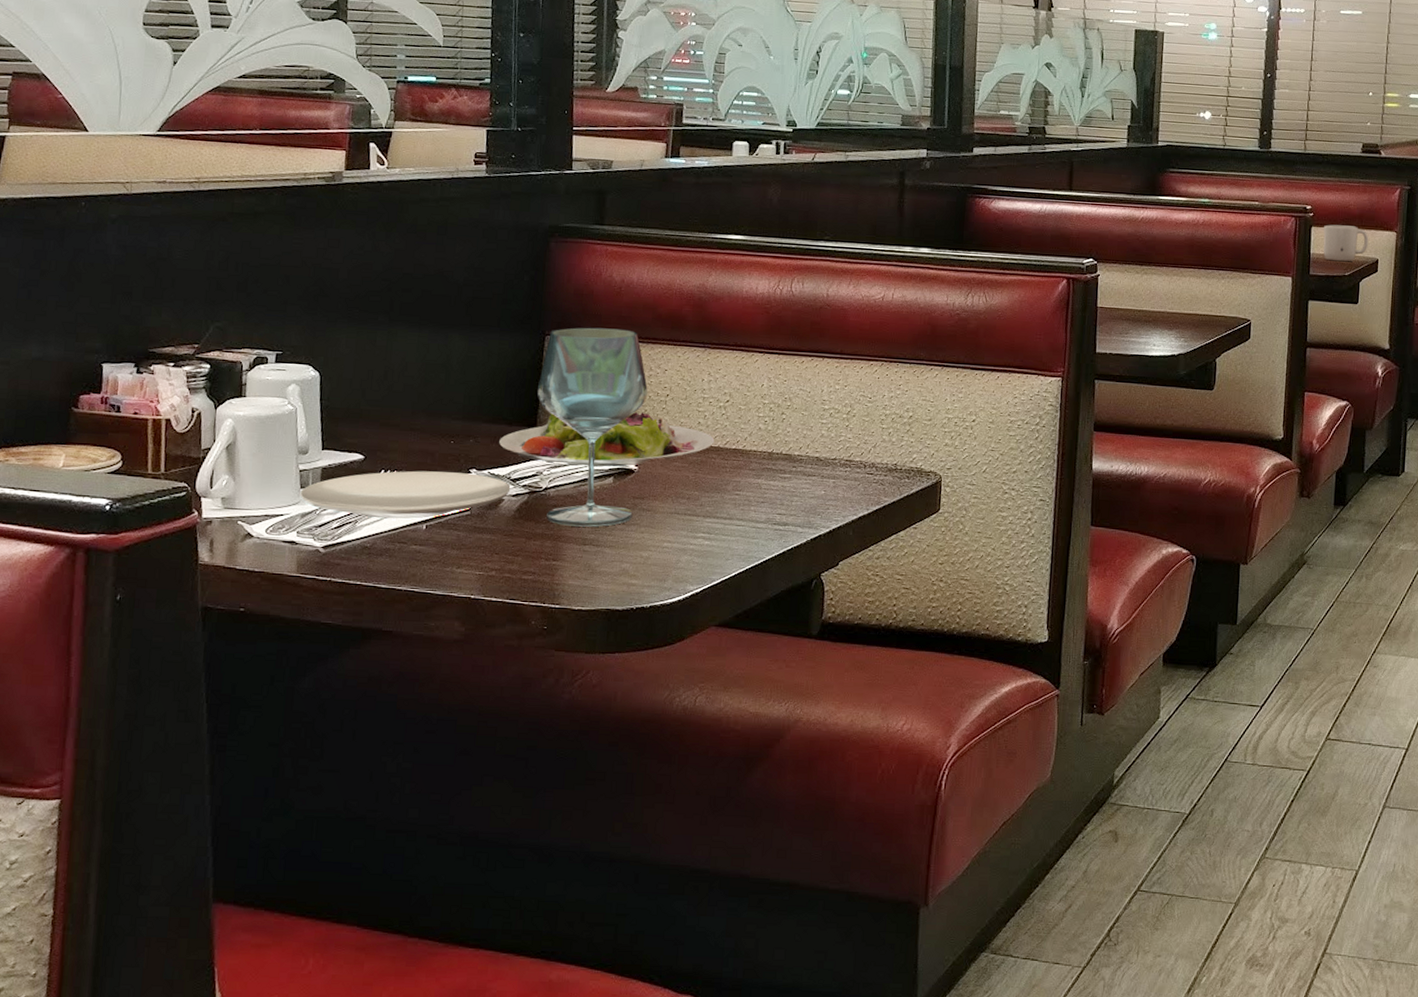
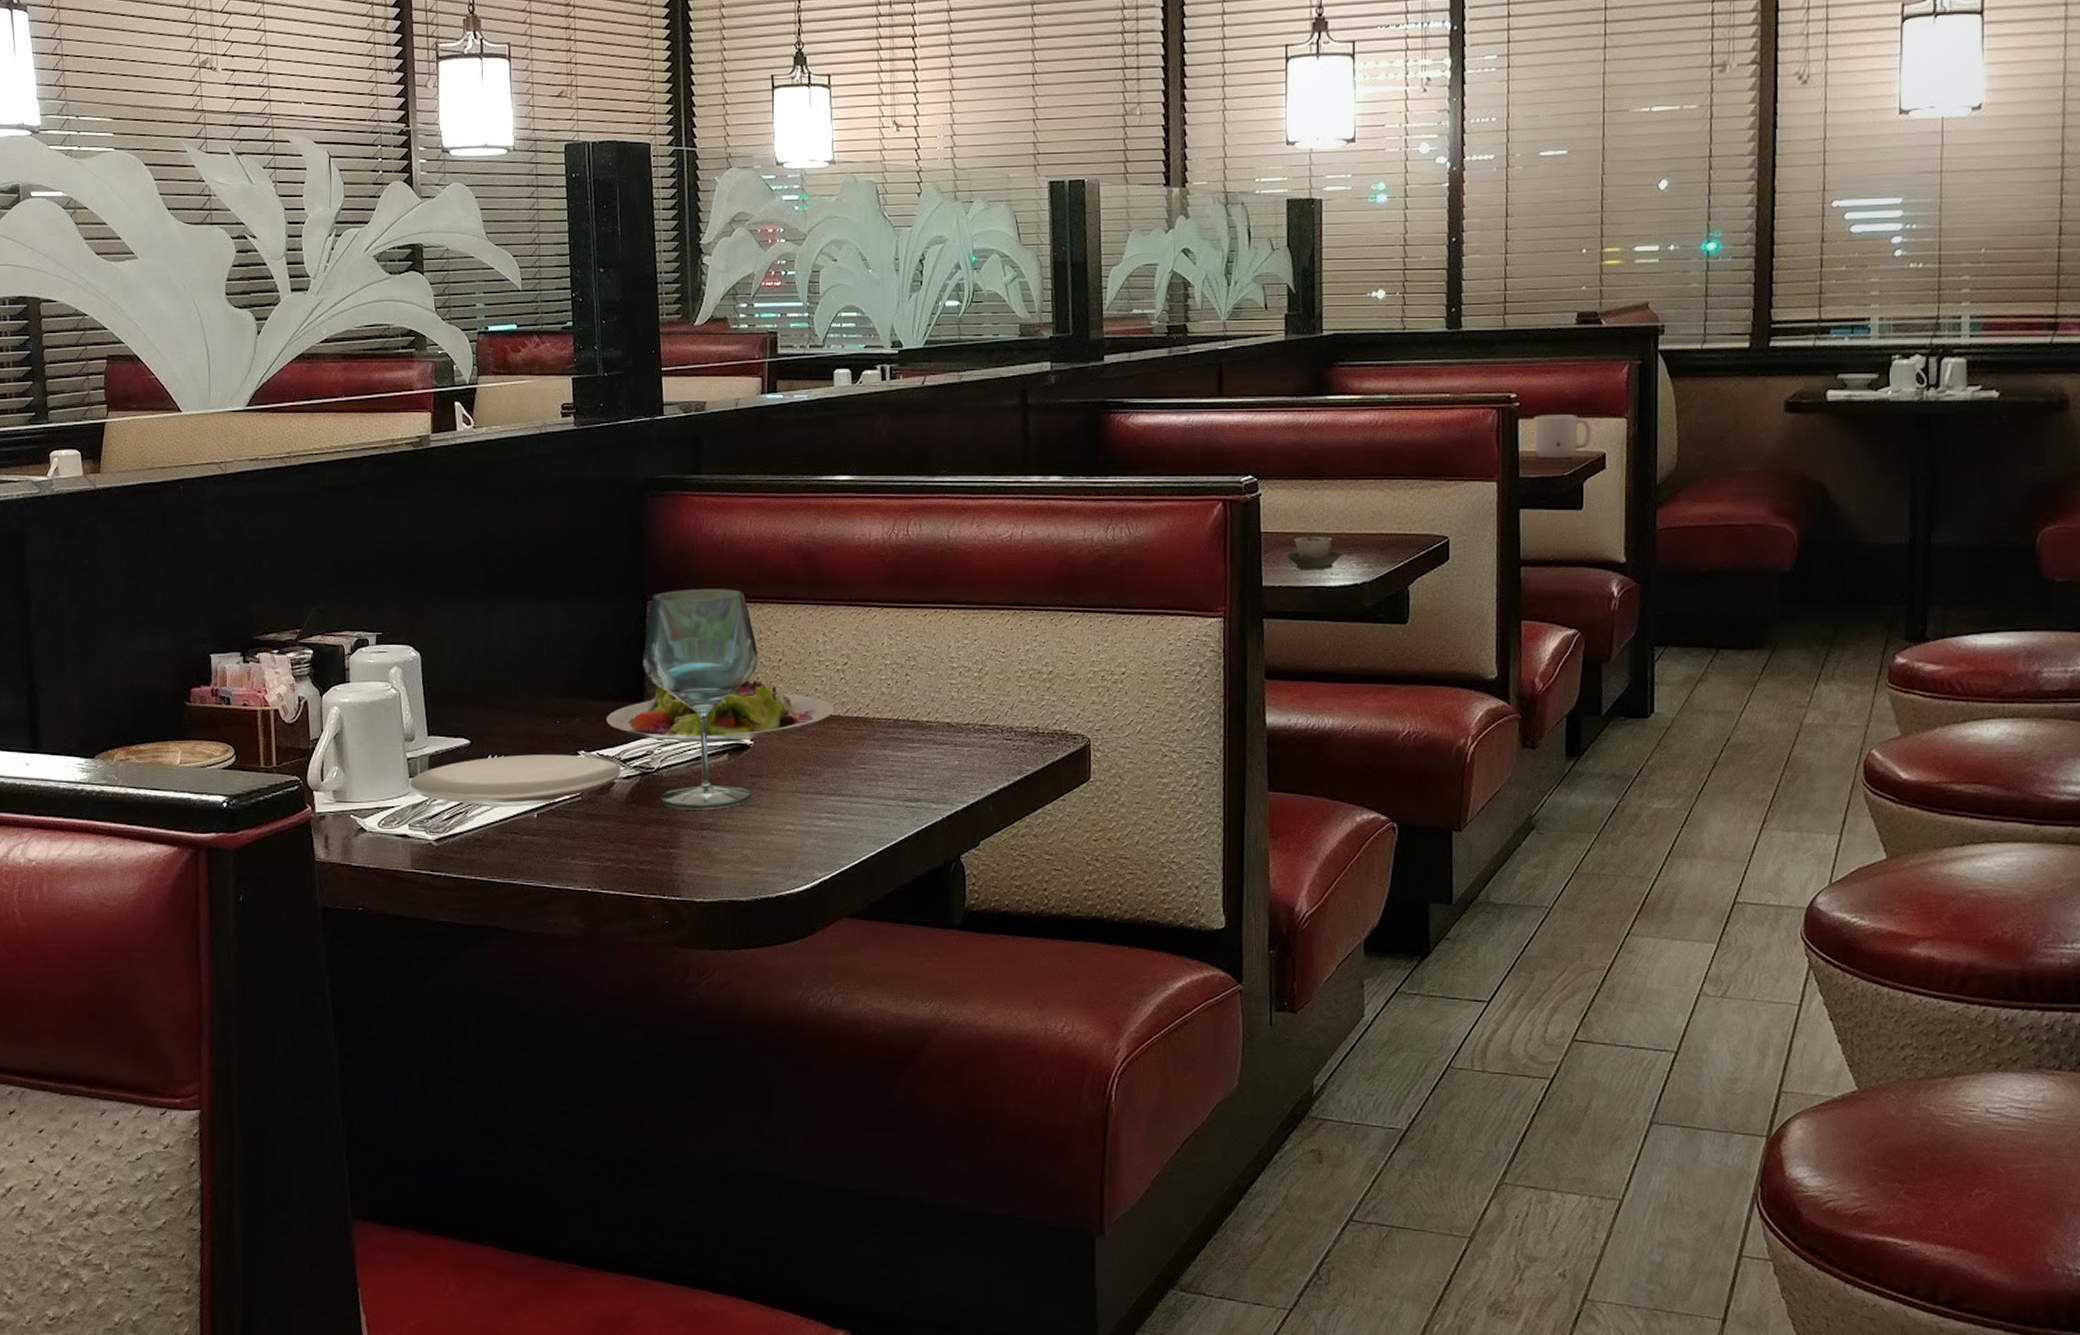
cup: none [1117,312,1164,341] -> present [1286,536,1342,570]

